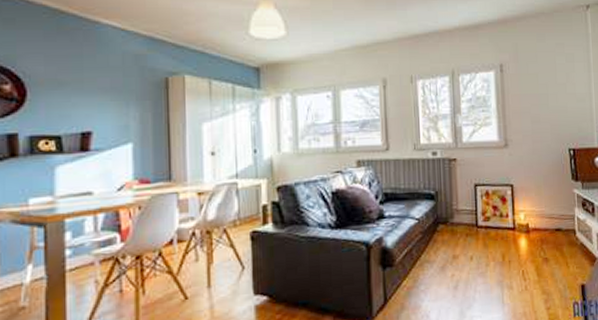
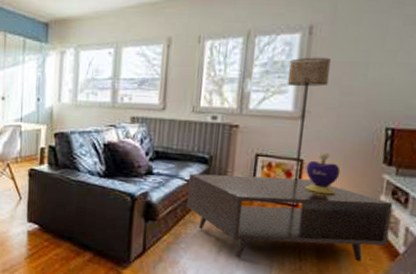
coffee table: none [419,202,587,289] -> present [187,173,393,261]
floor lamp: none [489,91,521,233] -> present [281,57,331,210]
decorative container: none [516,176,543,214] -> present [305,152,341,195]

